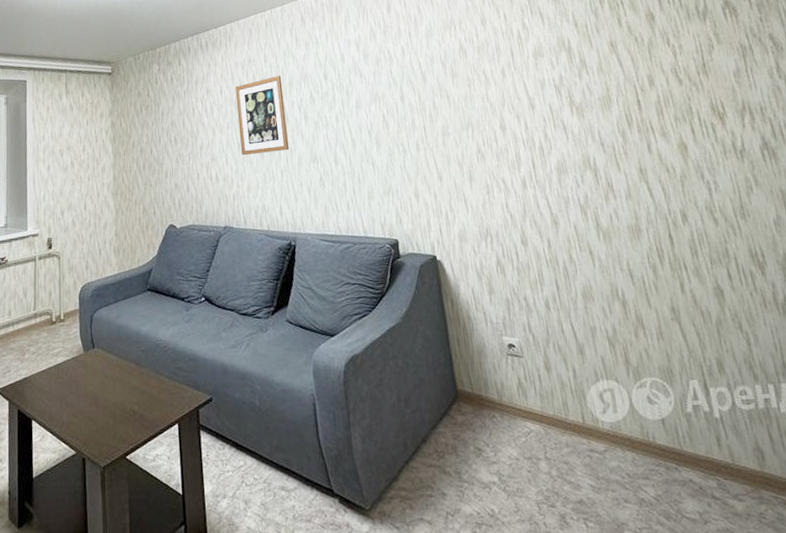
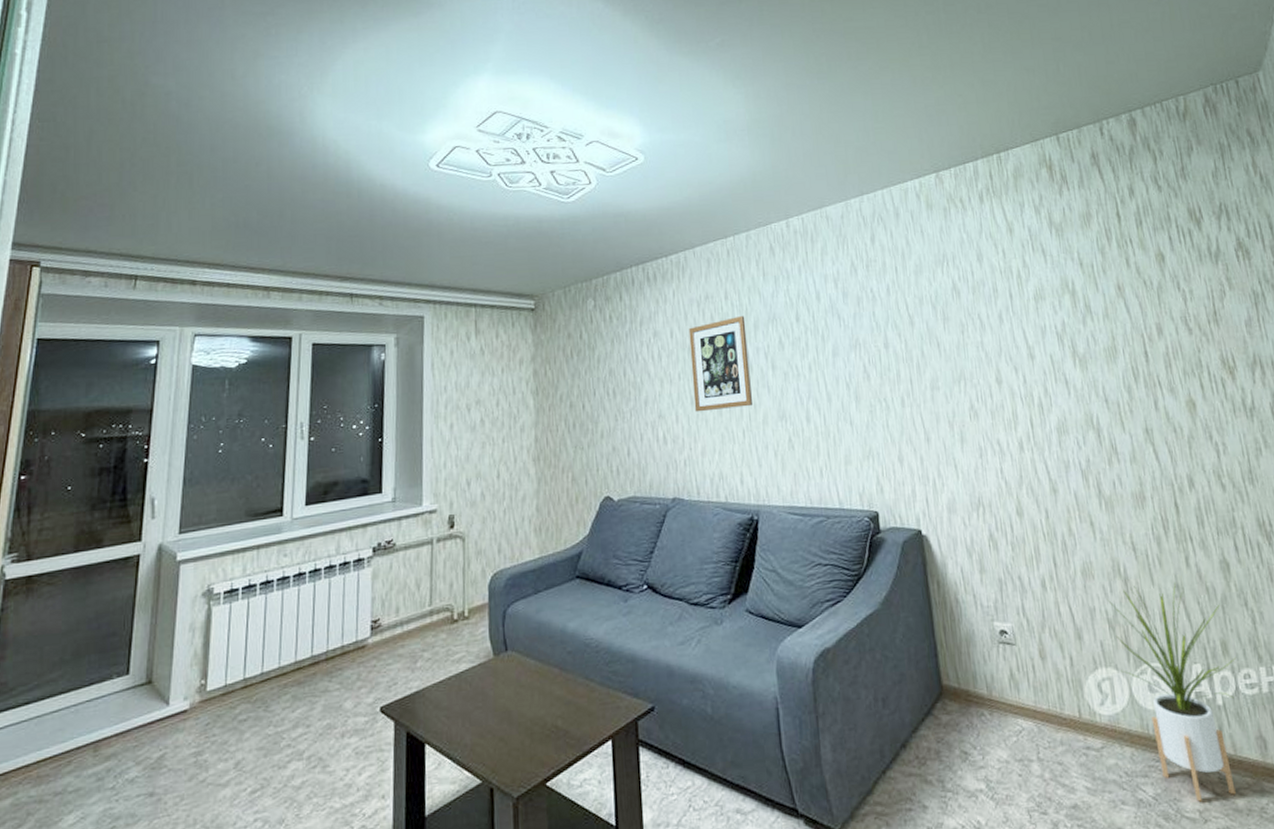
house plant: none [606,306,735,504] -> present [1106,582,1237,802]

